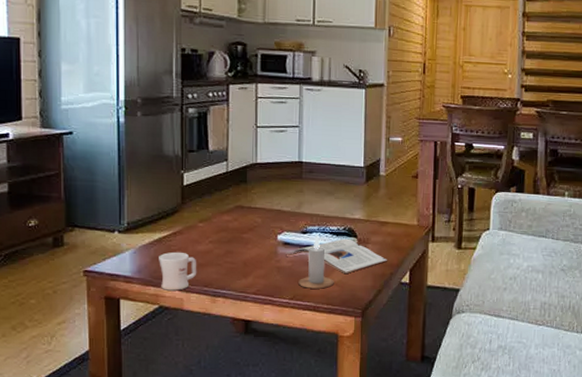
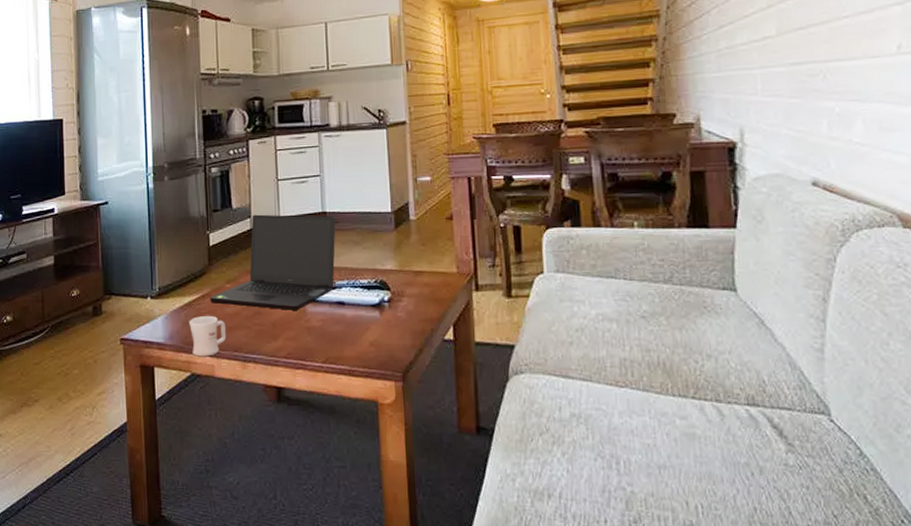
laptop: none [181,158,311,251] -> present [210,214,336,310]
magazine: present [286,238,388,273] -> none [315,292,427,331]
candle: present [298,234,334,289] -> none [330,289,369,350]

